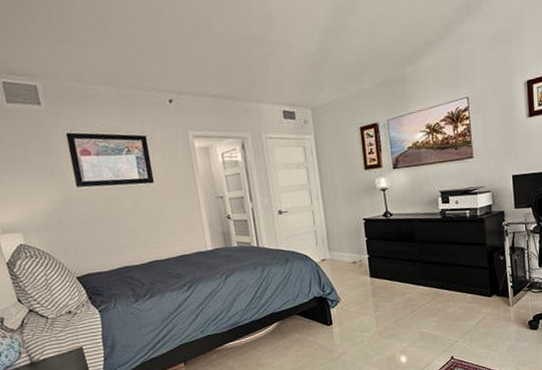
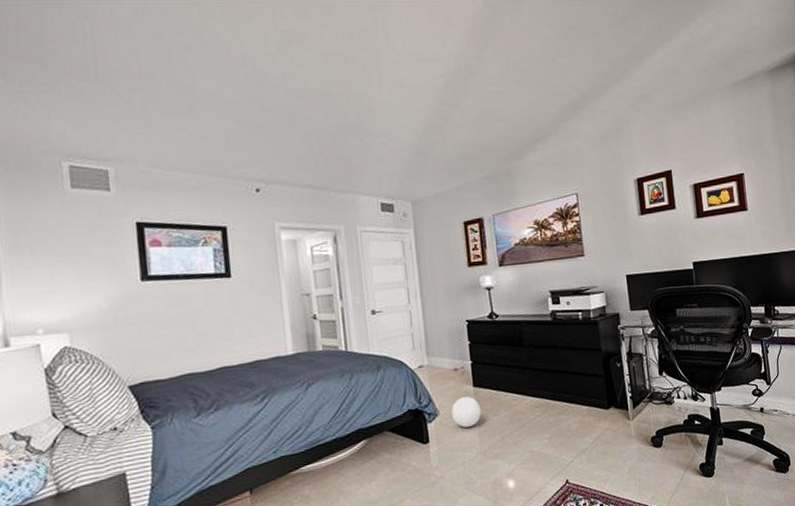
ball: none [351,286,377,312] -> present [451,396,481,428]

